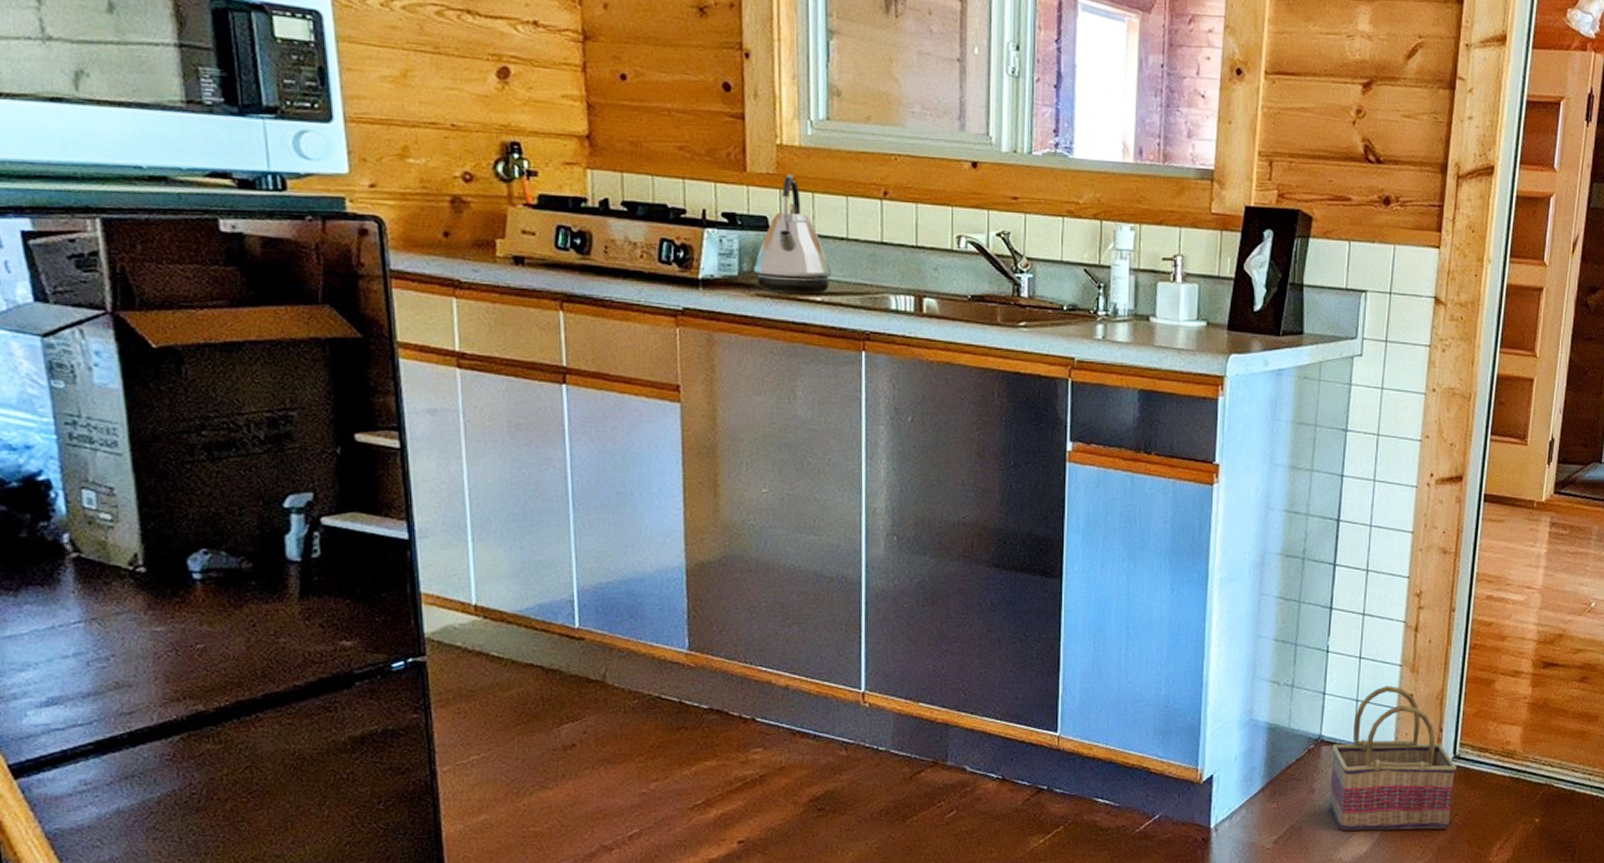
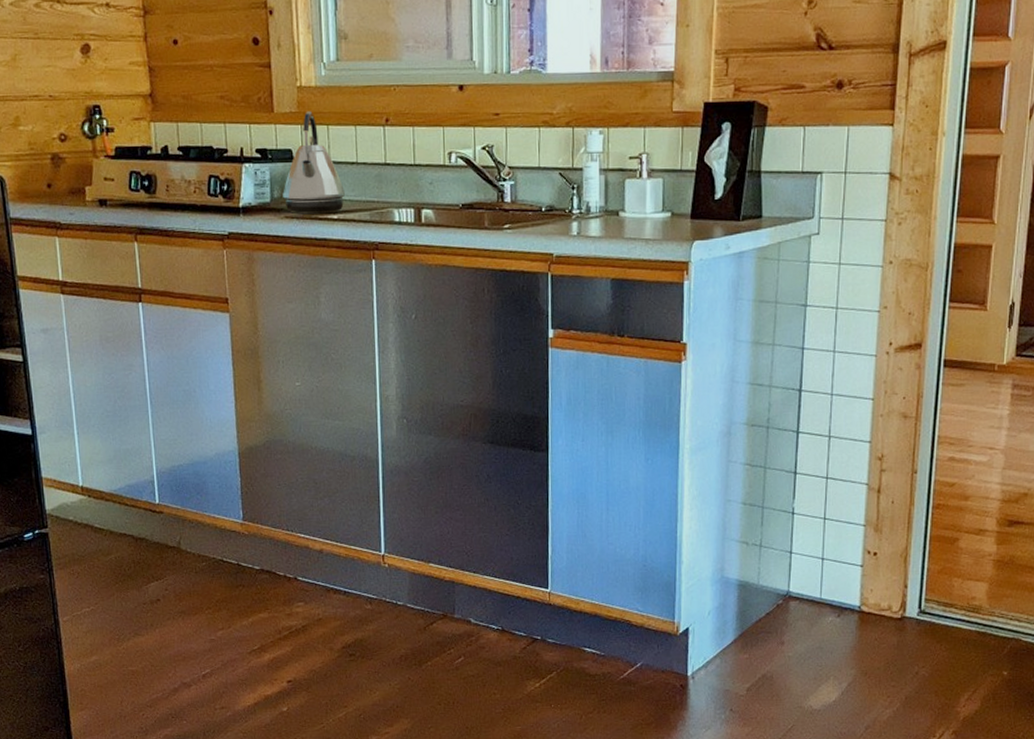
basket: present [1330,685,1457,831] -> none [799,544,923,681]

